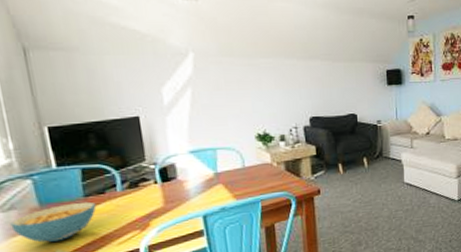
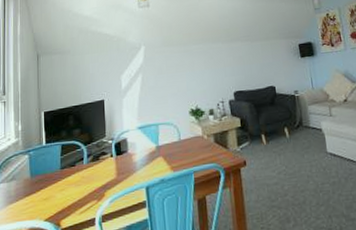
cereal bowl: present [10,201,97,243] -> none [10,173,68,210]

